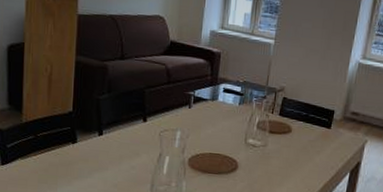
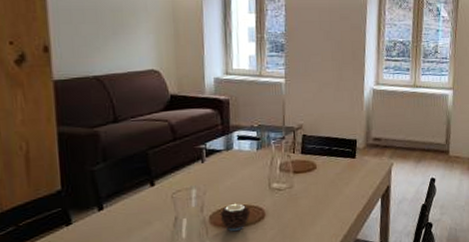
candle: none [198,151,225,177] -> present [219,203,251,231]

